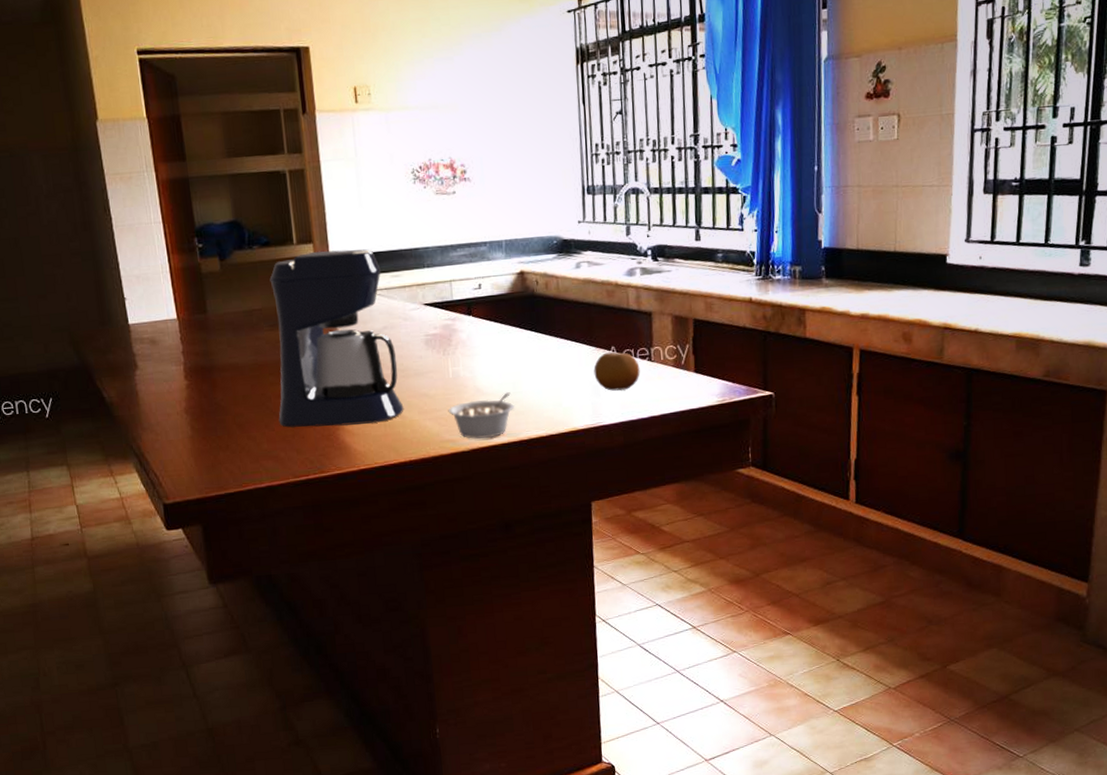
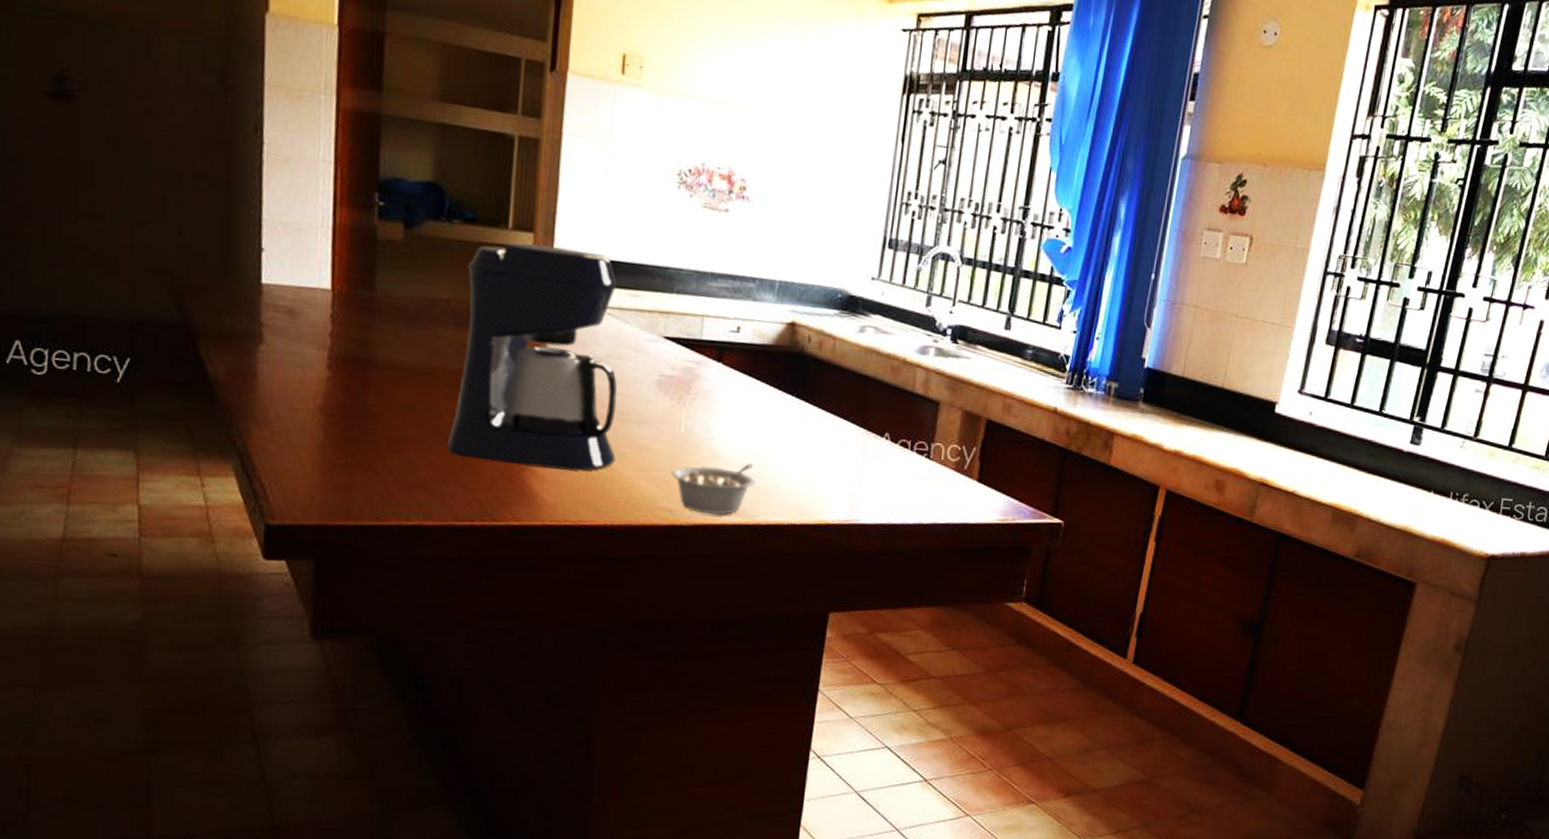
fruit: present [593,352,640,391] -> none [859,438,915,487]

